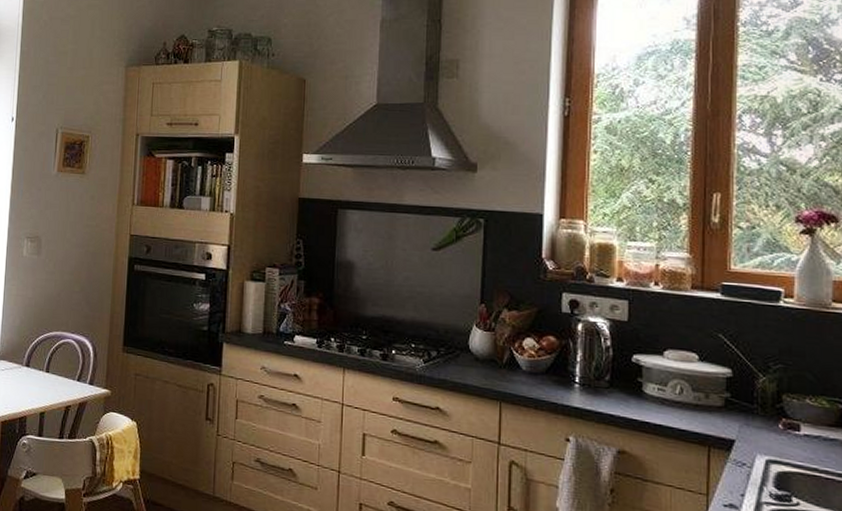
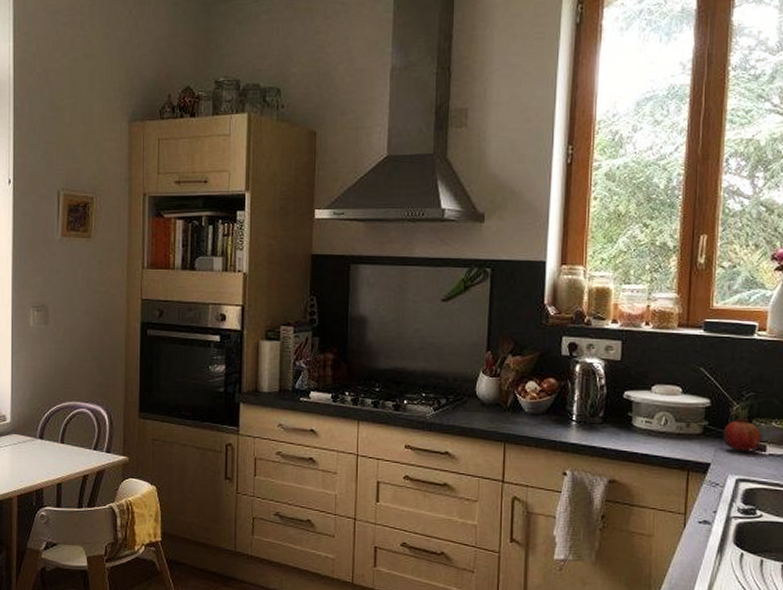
fruit: none [748,392,794,430] -> present [723,419,762,452]

